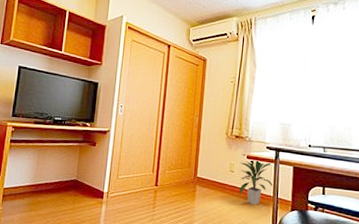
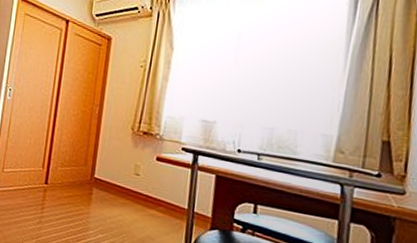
indoor plant: present [239,153,274,205] -> none [145,154,190,218]

